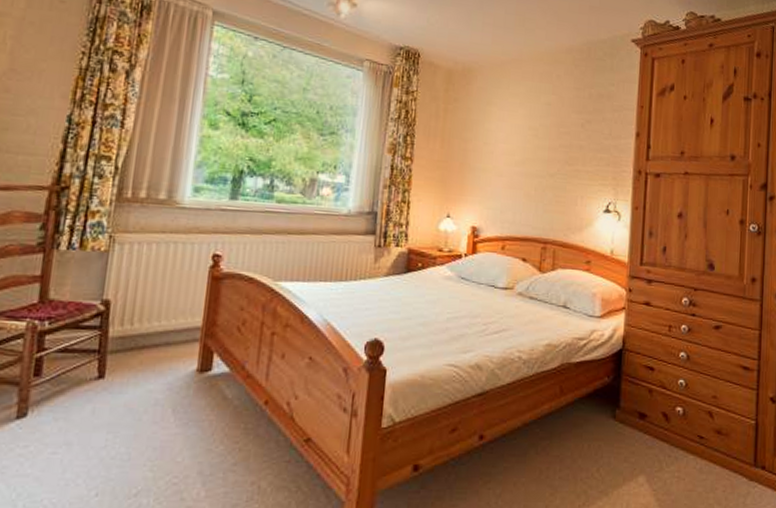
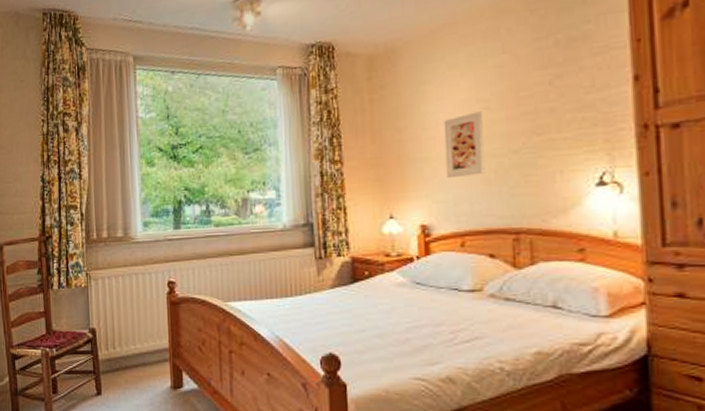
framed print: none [498,137,531,190] -> present [443,111,485,179]

